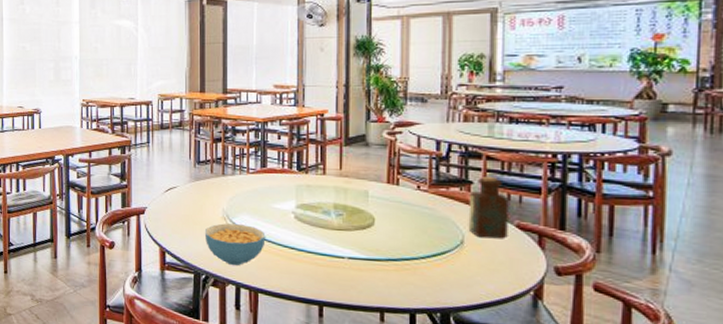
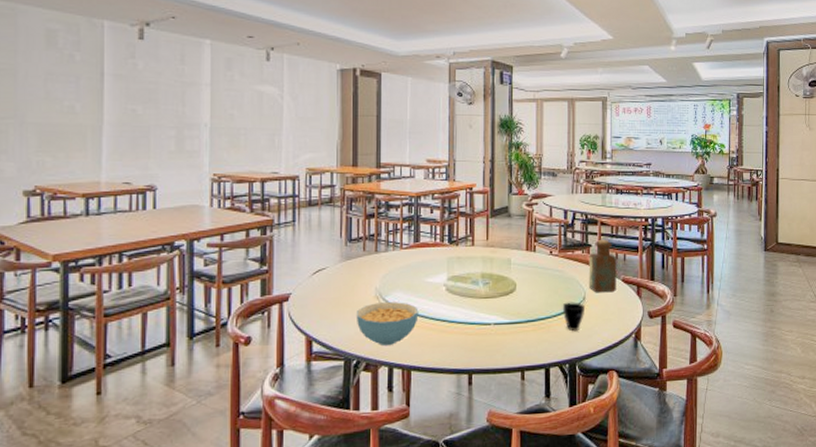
cup: none [432,244,462,279] -> present [562,302,584,332]

